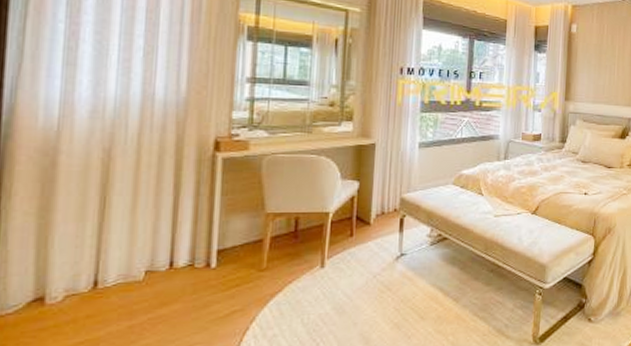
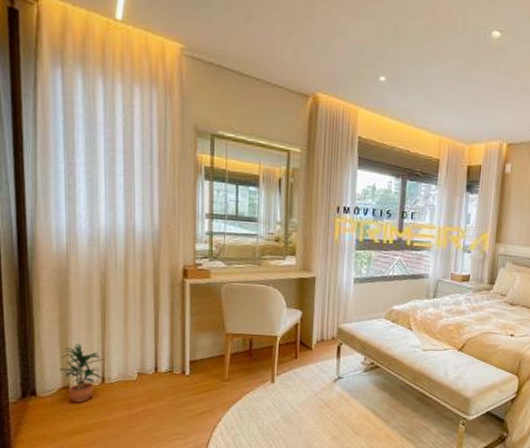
potted plant: none [30,240,100,318] -> present [58,344,105,403]

